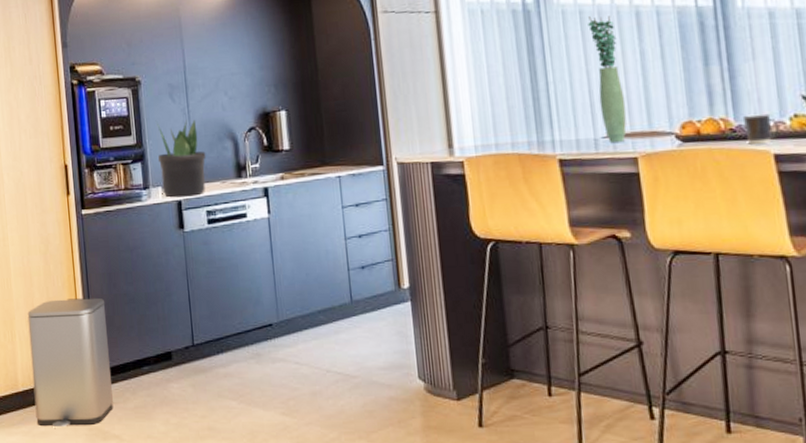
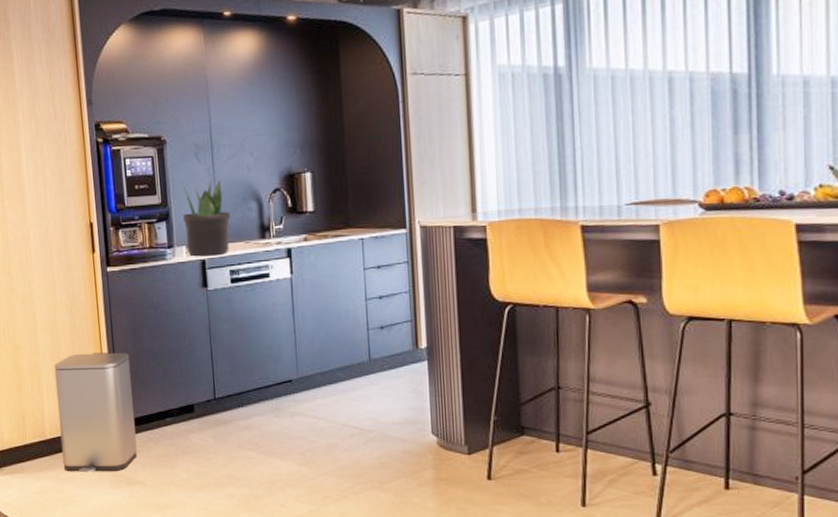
vase: present [588,16,627,143] -> none [619,81,652,210]
mug: present [742,113,780,144] -> none [767,183,803,214]

